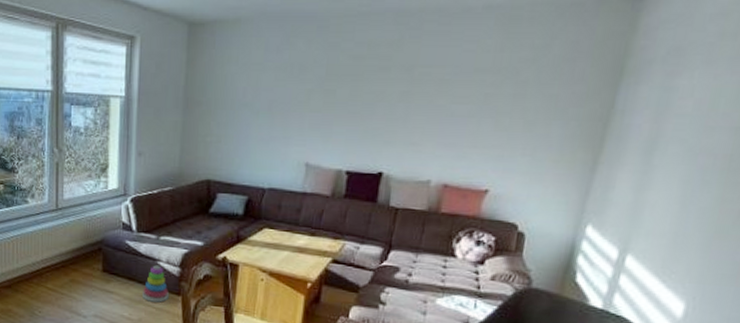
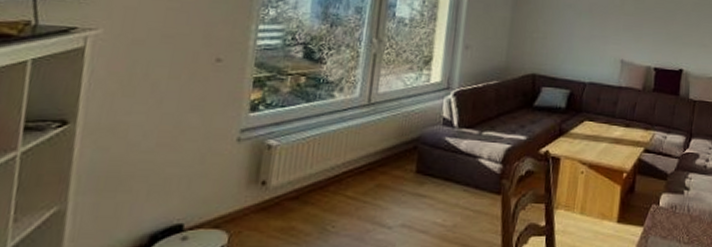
stacking toy: present [142,265,170,303] -> none [459,162,490,204]

